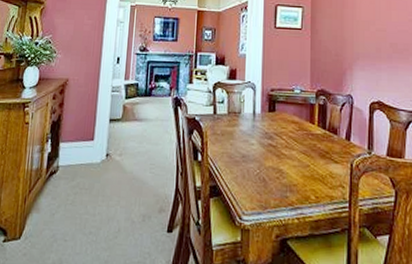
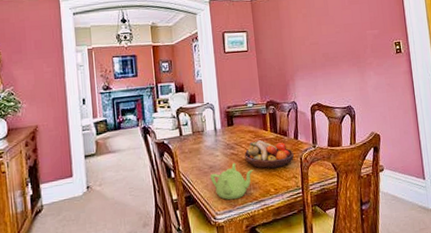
teapot: none [241,155,292,201] -> present [210,162,253,200]
fruit bowl: none [284,134,343,172] -> present [244,140,294,169]

